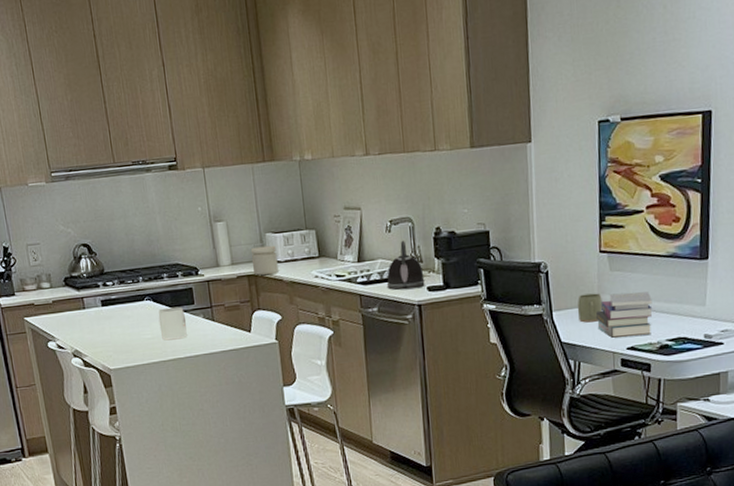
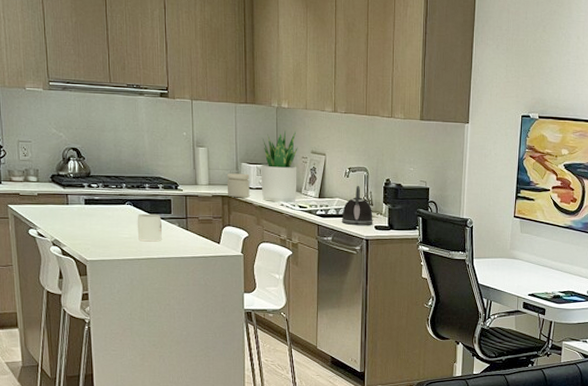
planter: none [287,187,332,275] -> present [261,130,298,203]
mug: present [577,293,603,323] -> none [493,248,513,271]
books: present [595,291,653,338] -> none [506,251,551,286]

